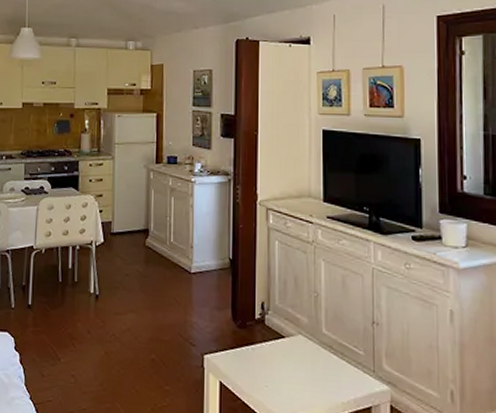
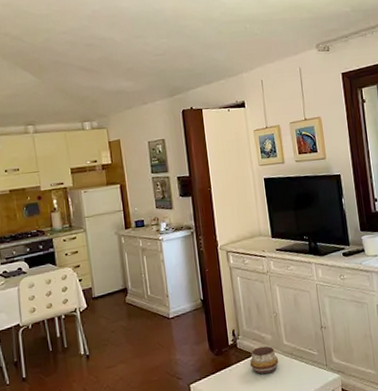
decorative bowl: none [277,329,314,365] -> present [249,346,279,375]

